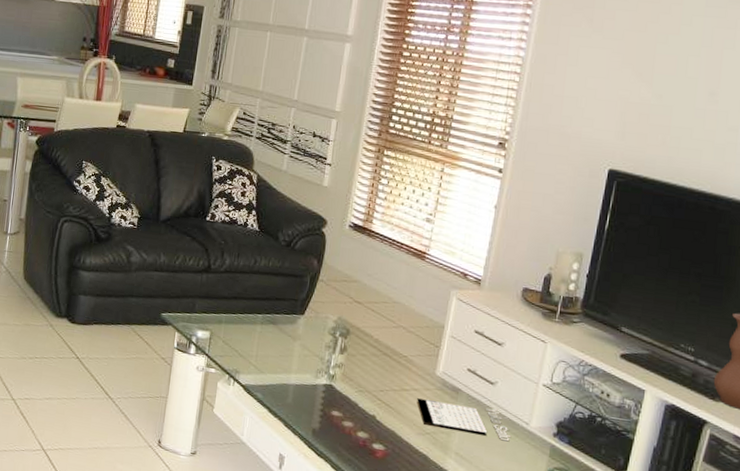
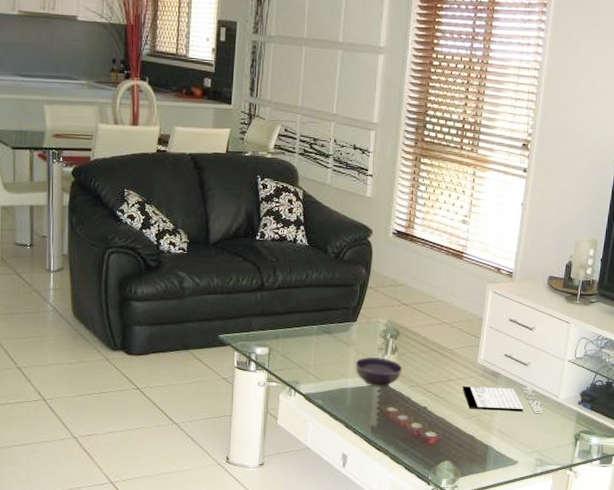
bowl: none [299,353,351,388] -> present [355,357,403,387]

